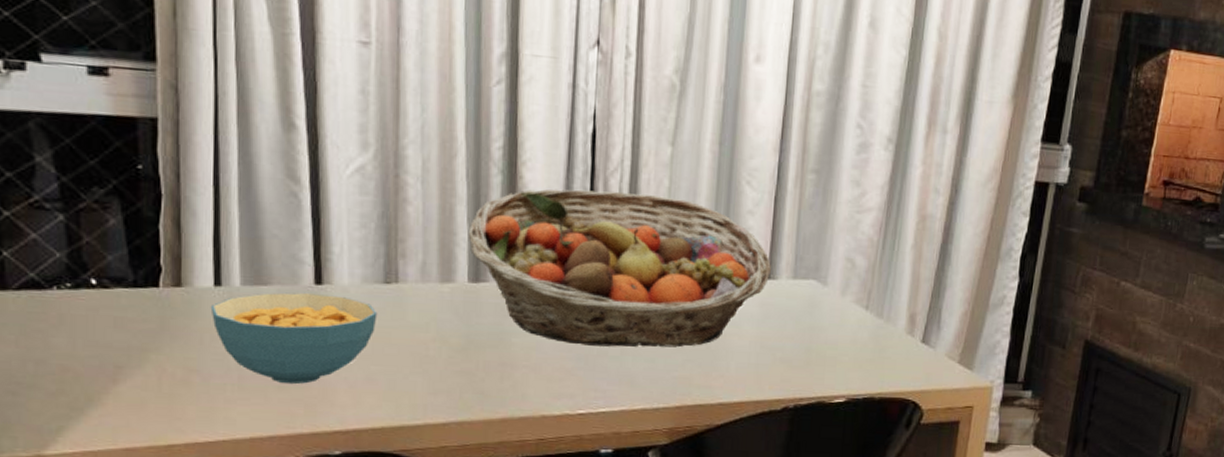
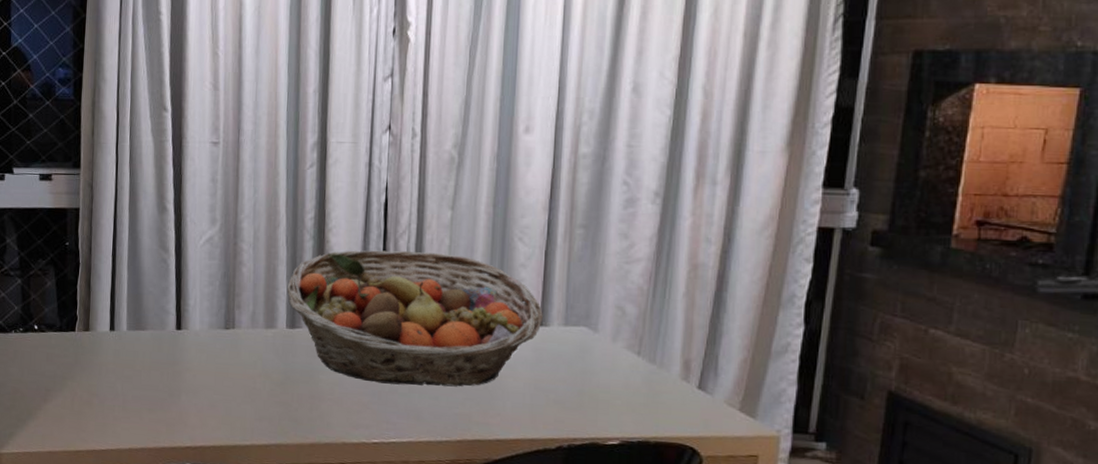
cereal bowl: present [210,292,378,385] -> none [107,336,219,408]

